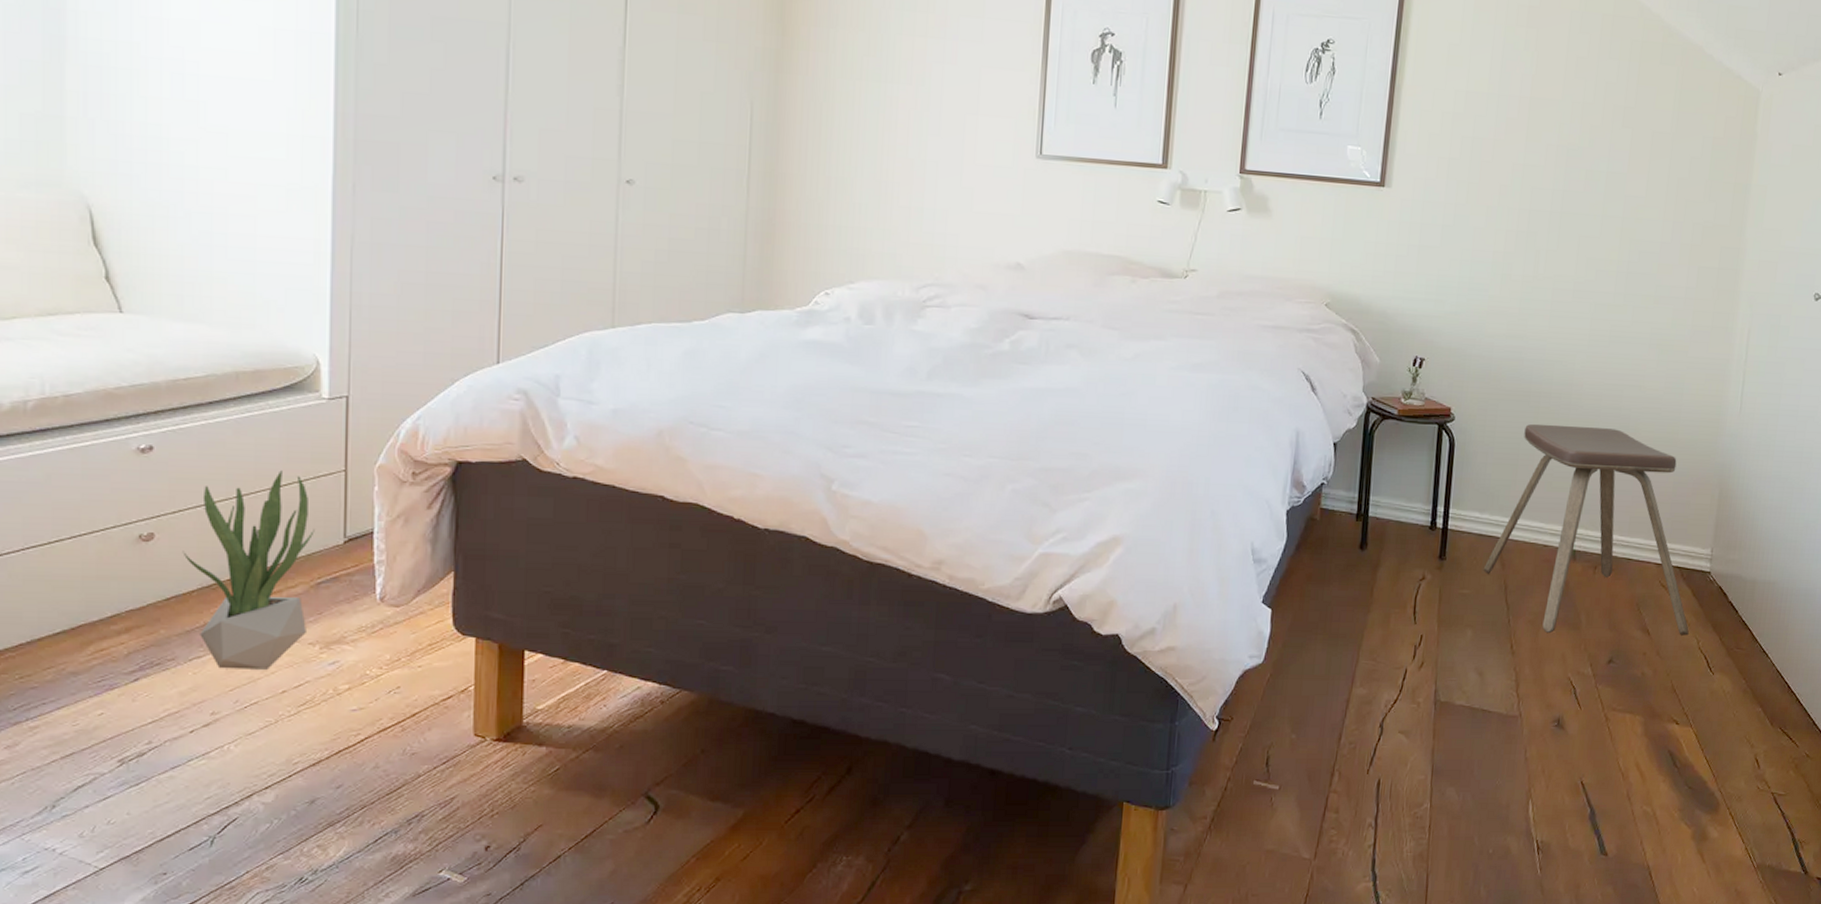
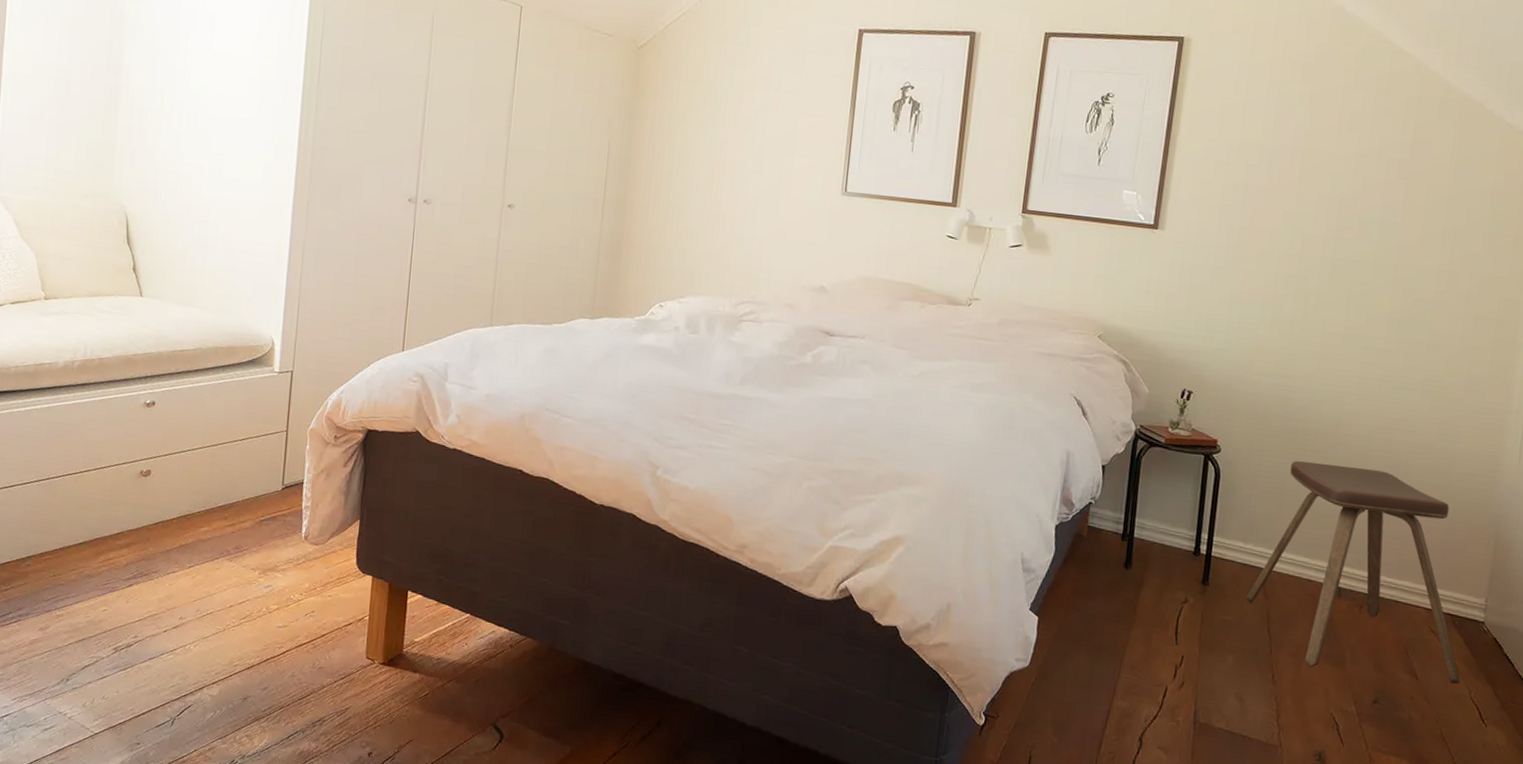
potted plant: present [182,470,315,670] -> none [169,427,262,587]

